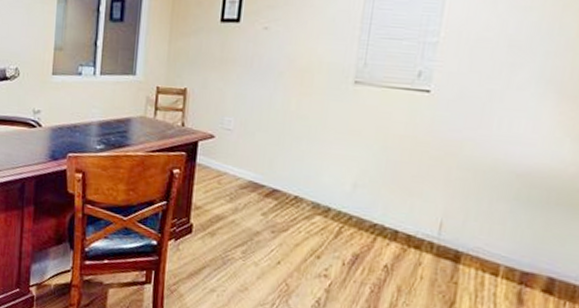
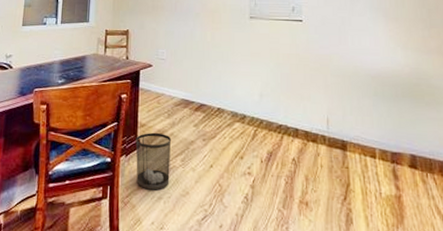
waste bin: none [186,216,233,282] -> present [135,132,172,190]

